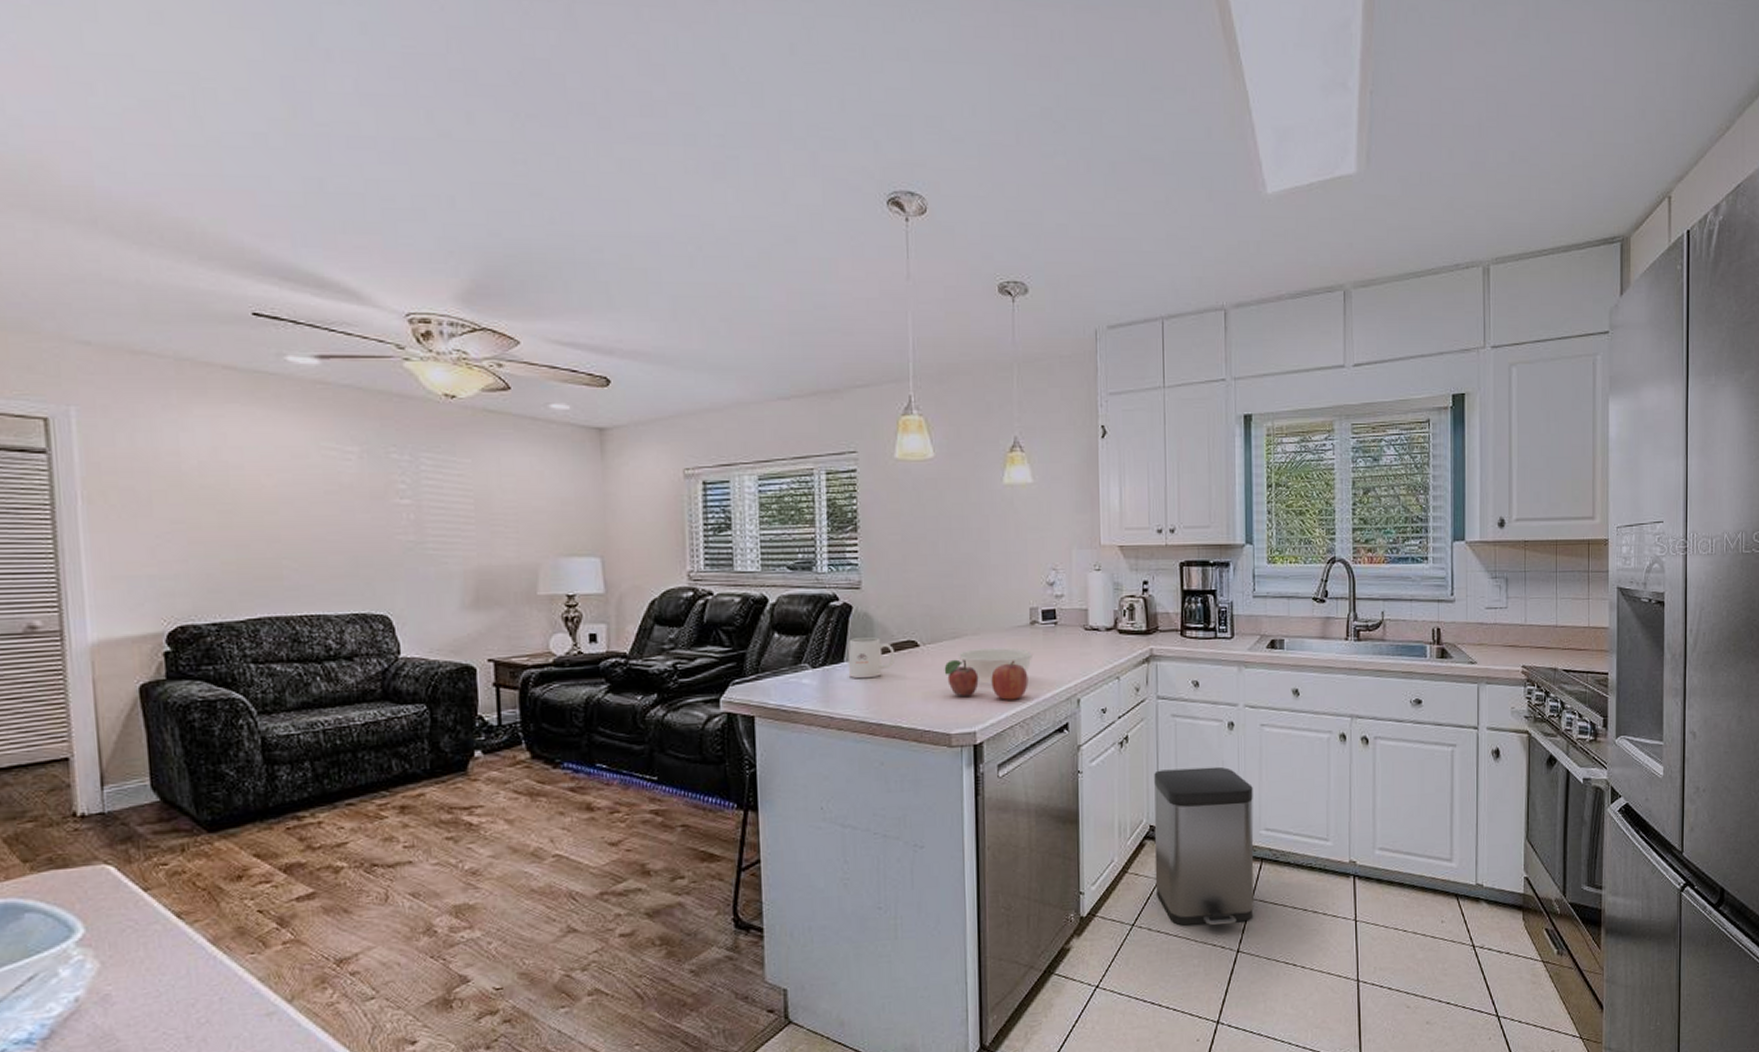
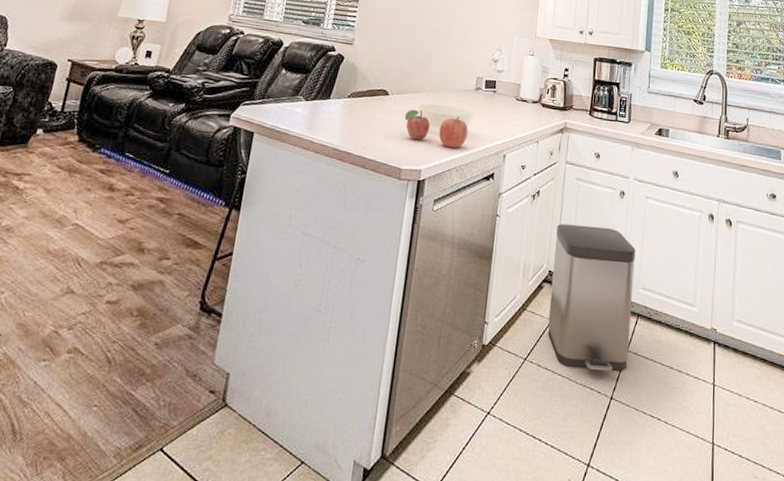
mug: present [847,637,896,679] -> none [331,82,370,115]

